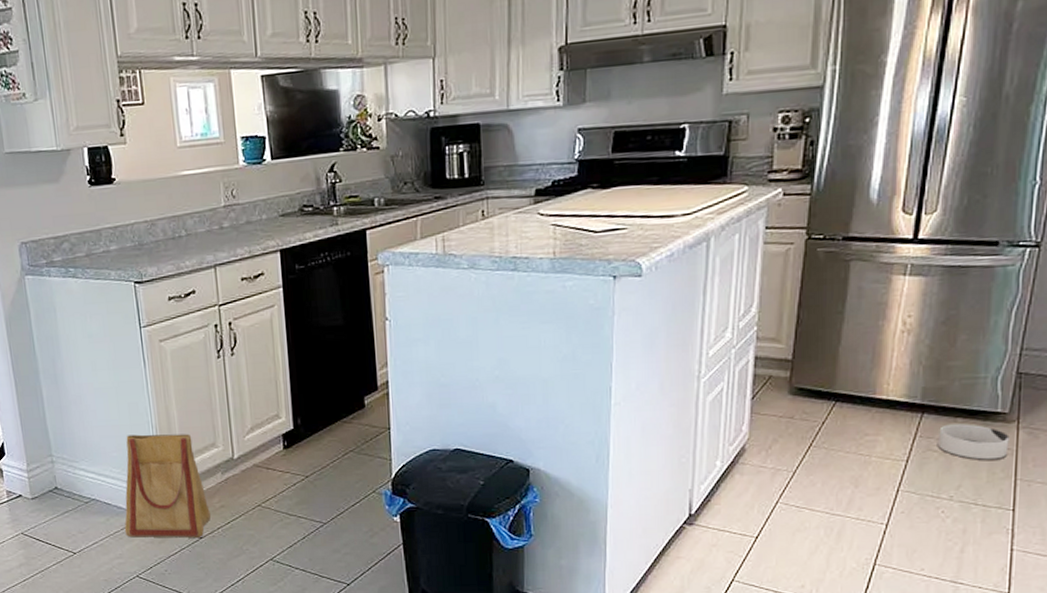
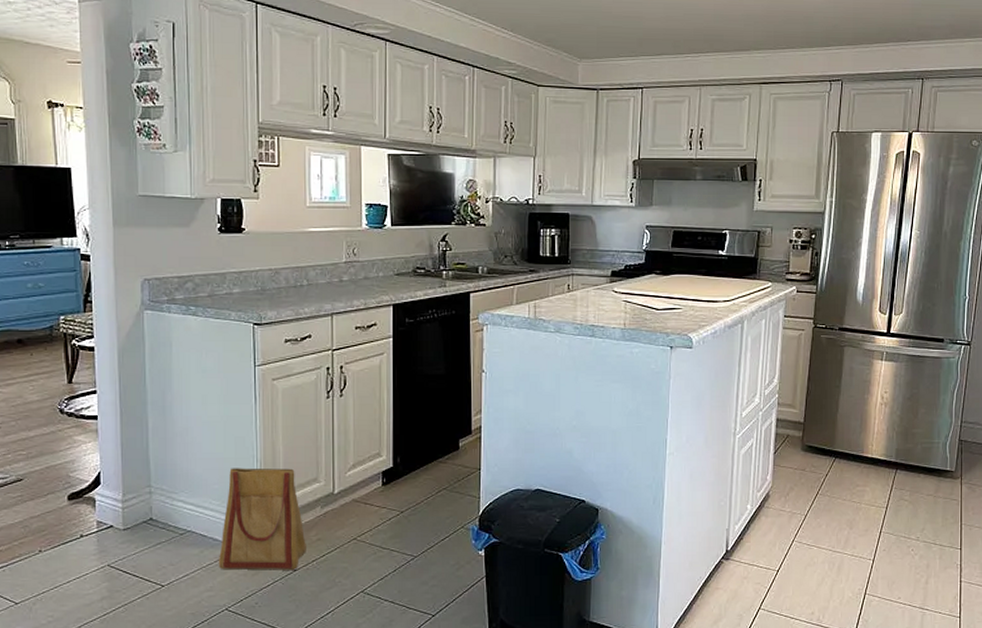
pet bowl: present [937,423,1010,461] -> none [907,479,956,509]

